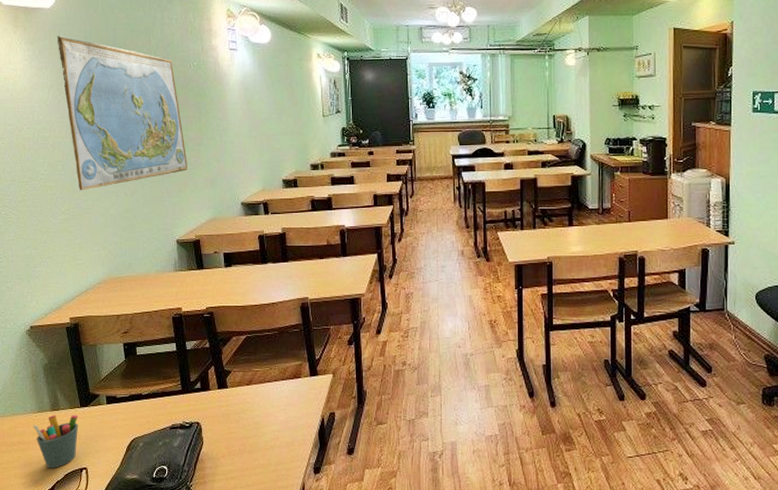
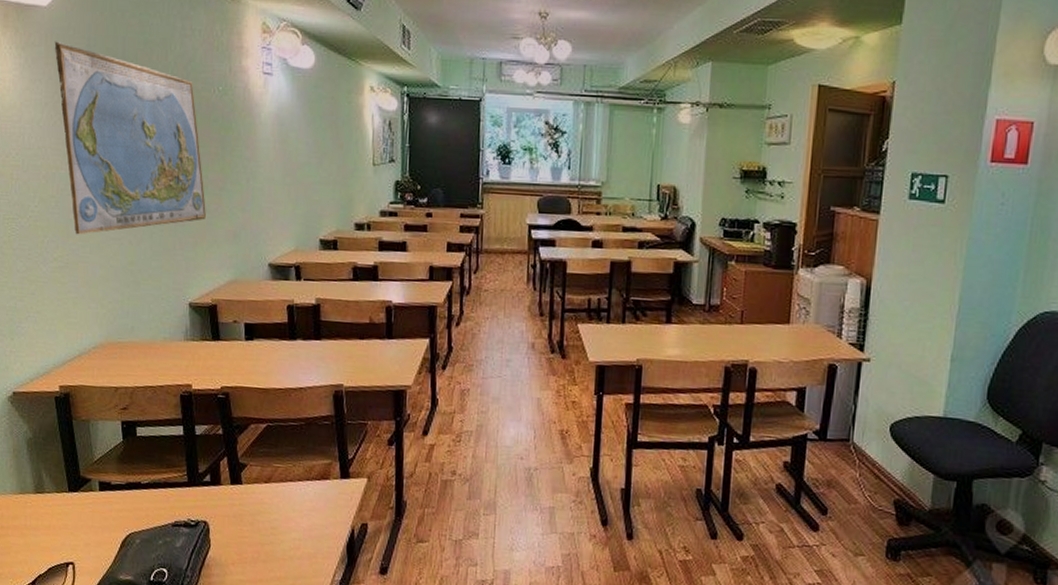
pen holder: present [33,414,78,468] -> none [13,498,65,560]

